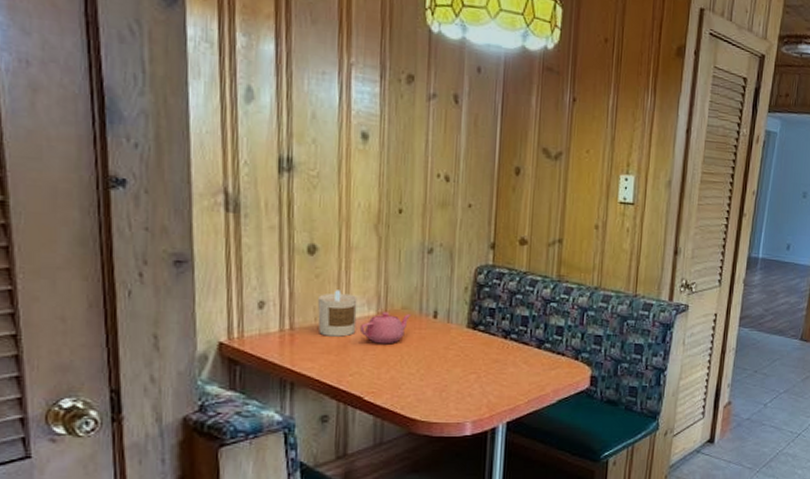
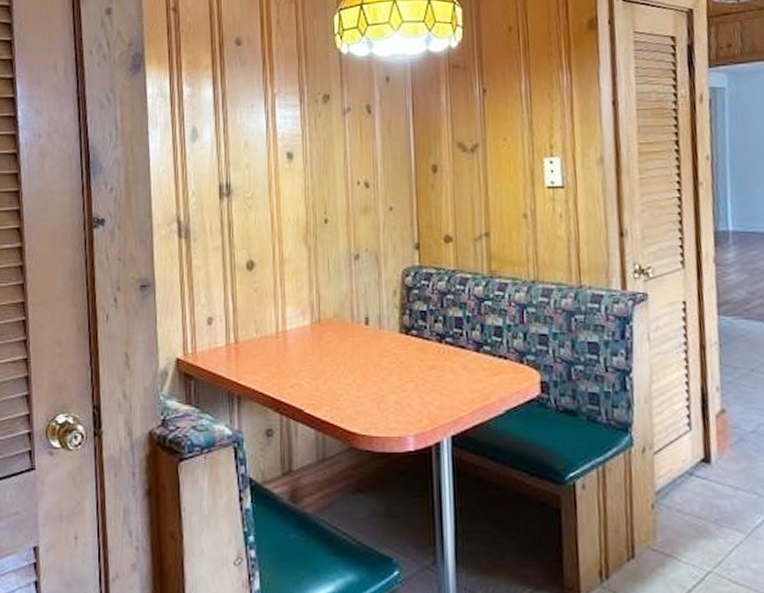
candle: present [318,290,358,337] -> none [258,302,293,348]
teapot: present [359,312,412,344] -> none [296,321,344,354]

